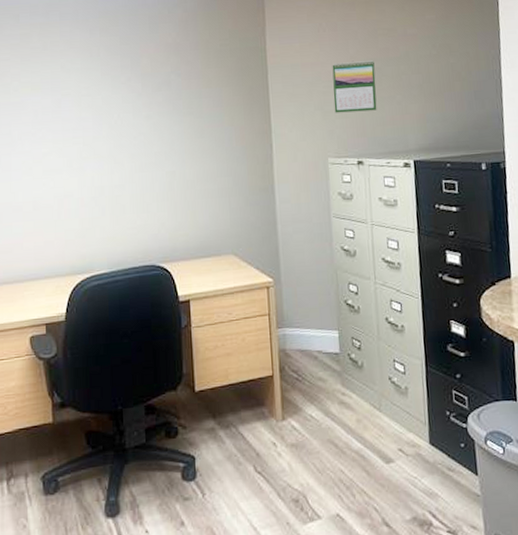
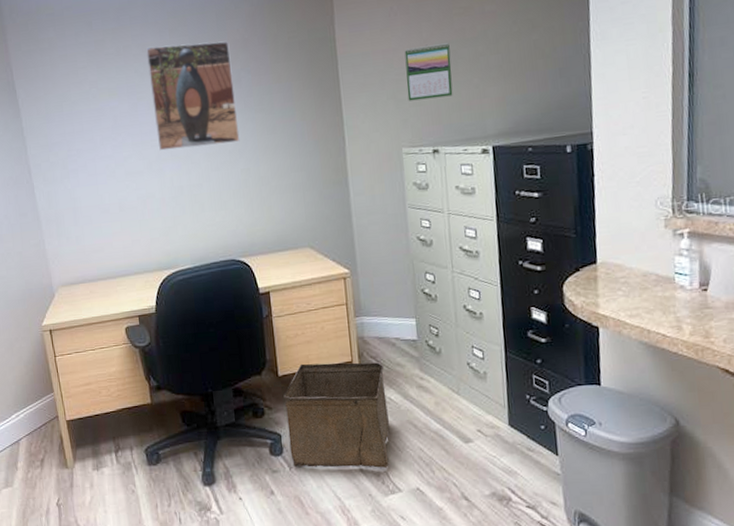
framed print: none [74,43,167,149] -> present [145,41,240,151]
storage bin: none [199,376,310,494] -> present [283,362,390,469]

